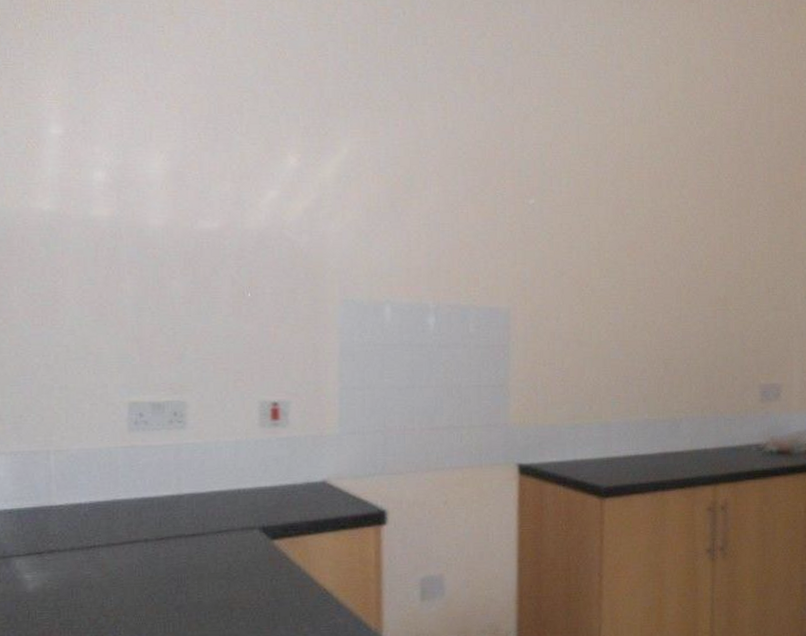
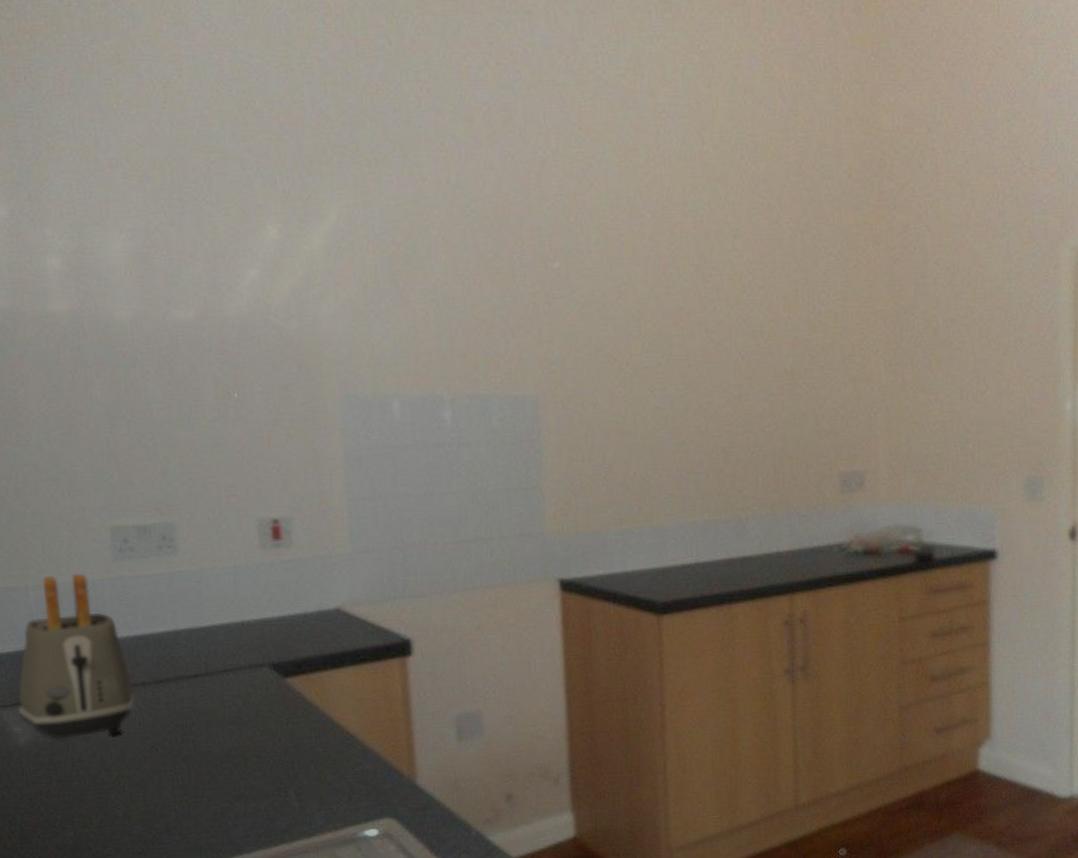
toaster: none [30,441,136,587] -> present [18,573,134,740]

